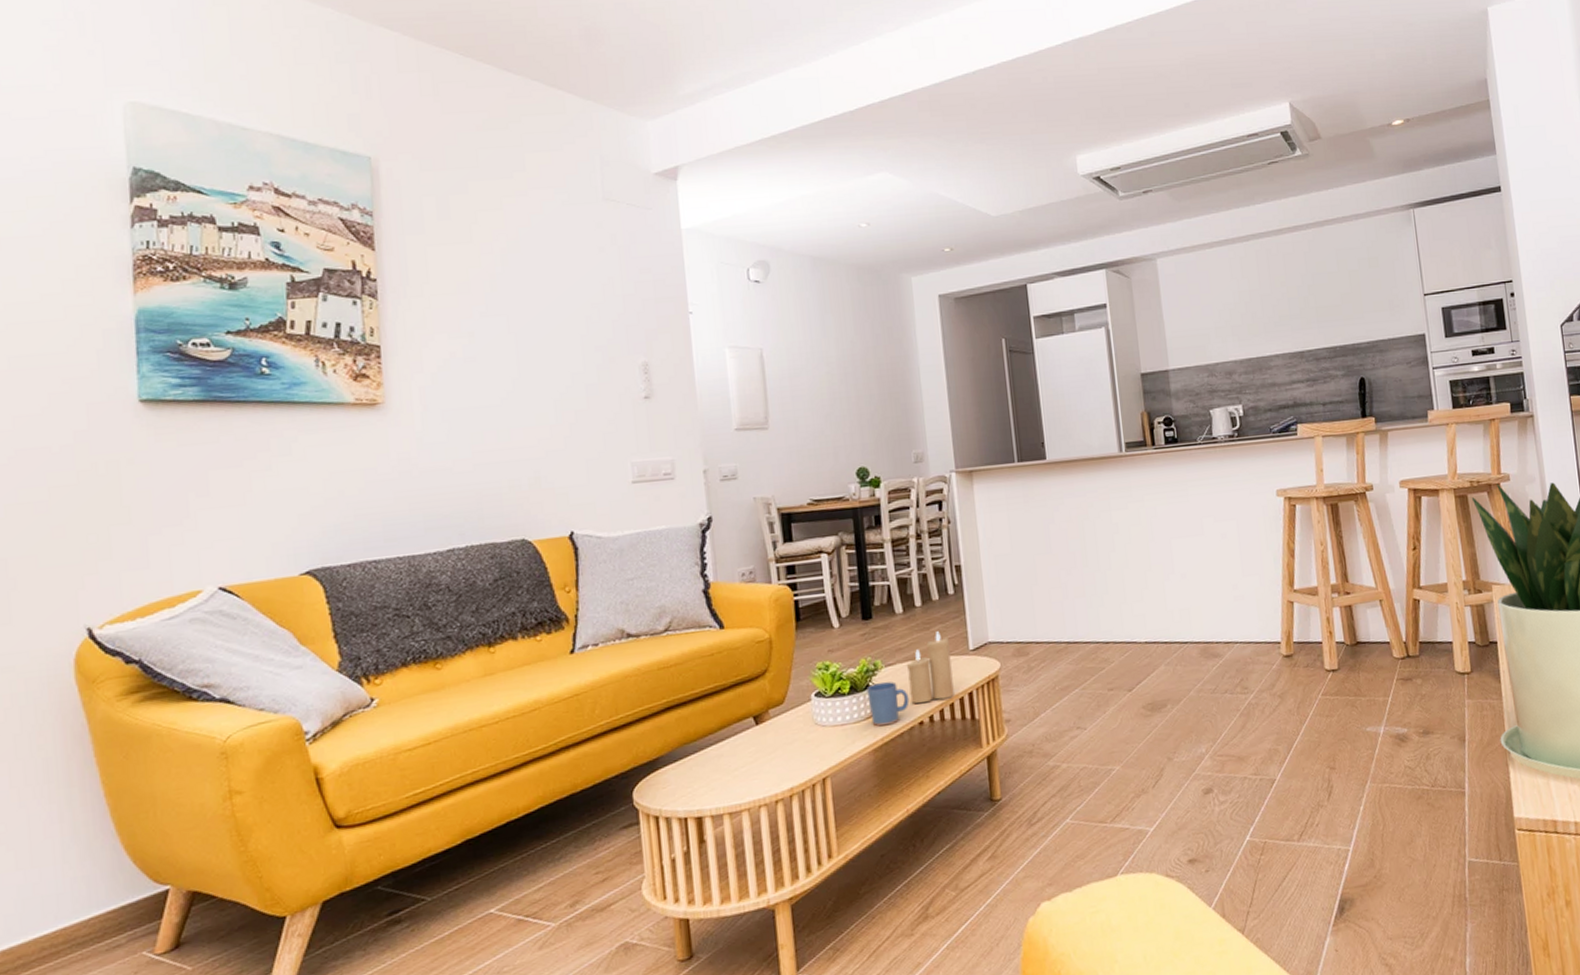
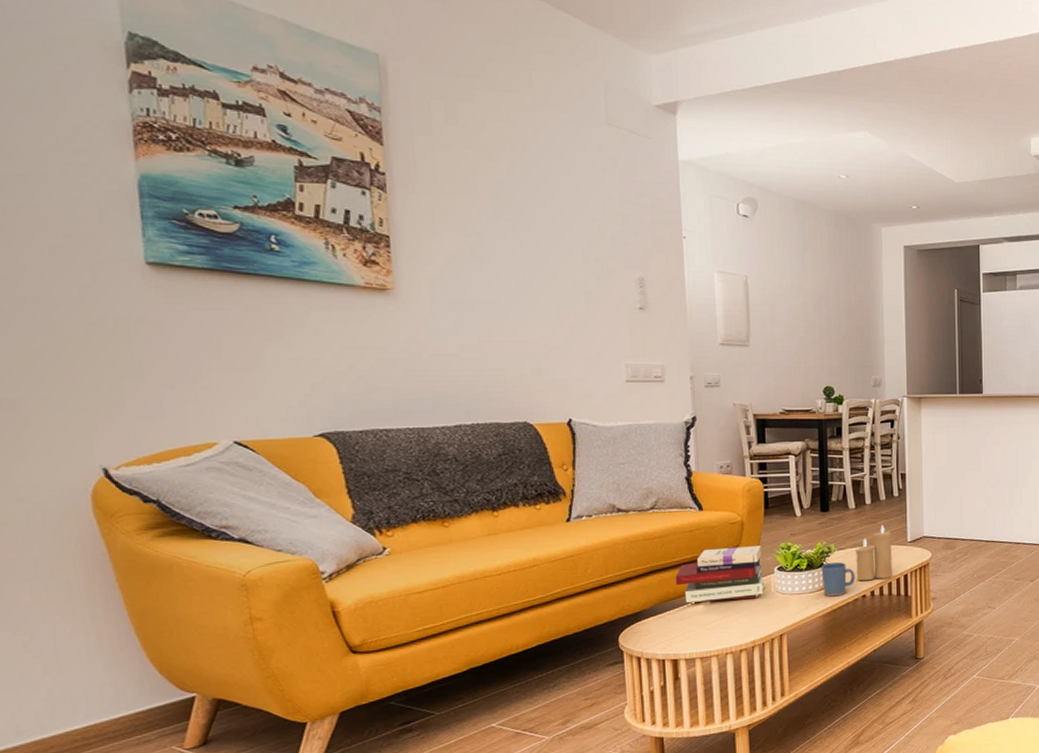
books: none [695,667,801,744] -> present [675,545,765,603]

